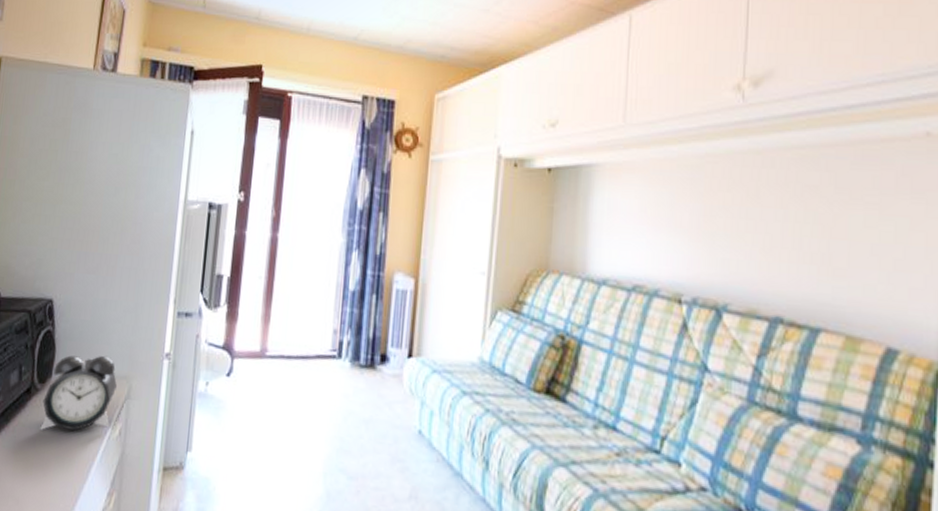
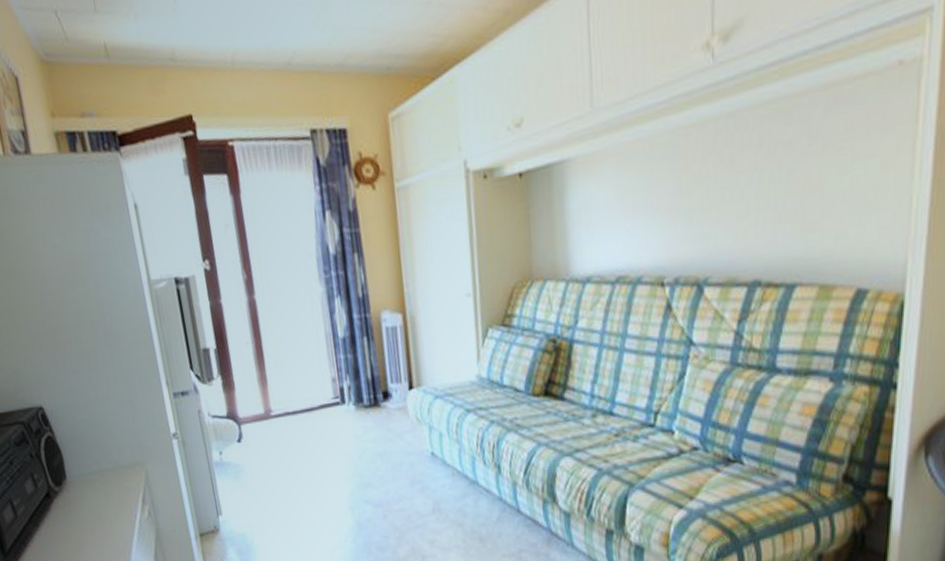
alarm clock: present [40,355,117,431] -> none [65,448,138,527]

